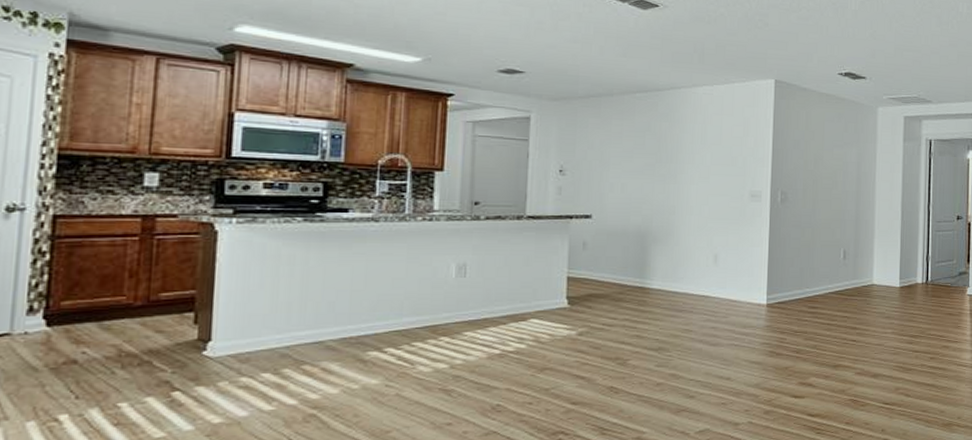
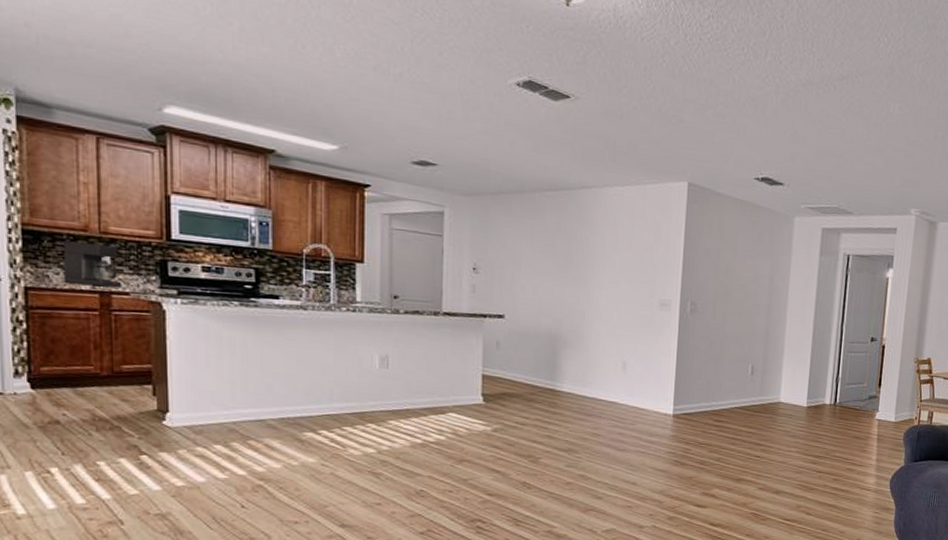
coffee maker: none [101,164,169,210] -> present [63,241,121,288]

